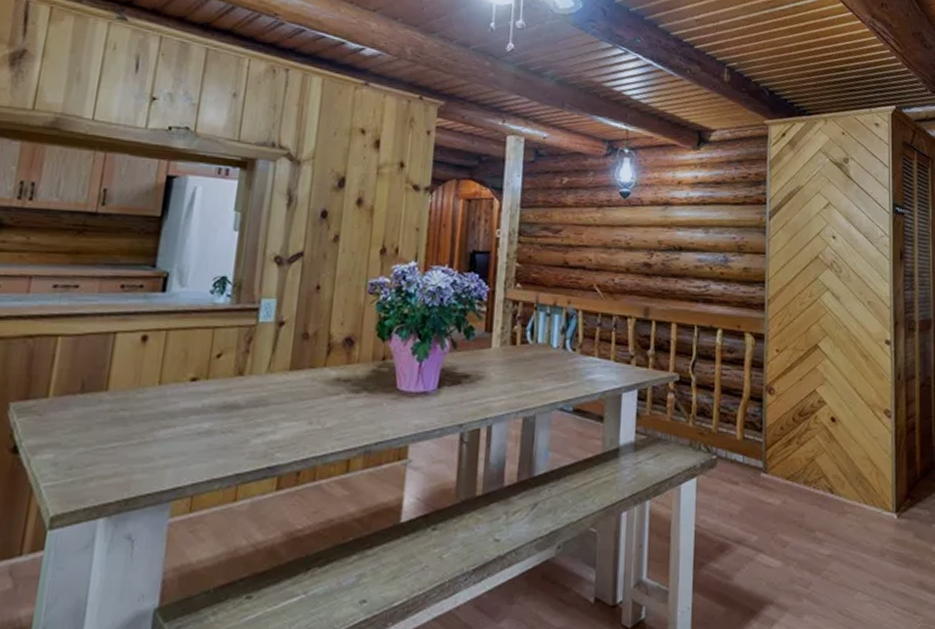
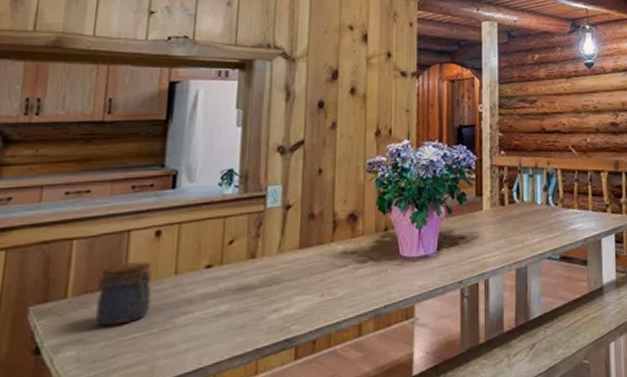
jar: none [75,366,136,432] -> present [96,261,152,326]

